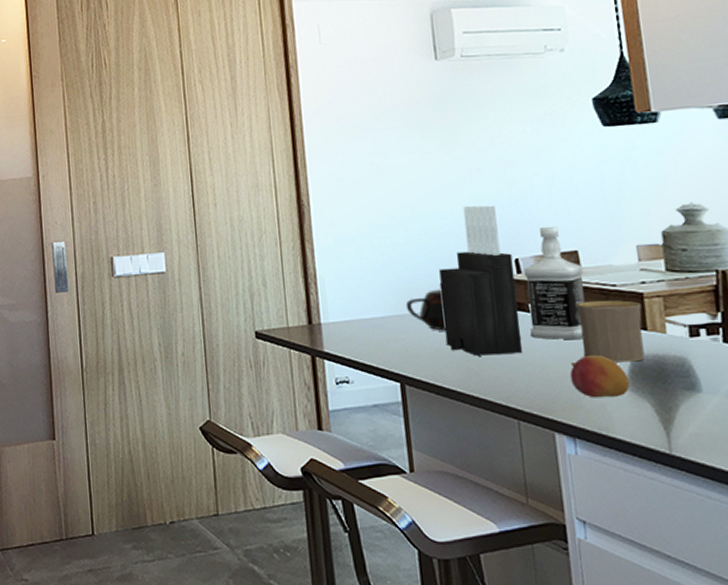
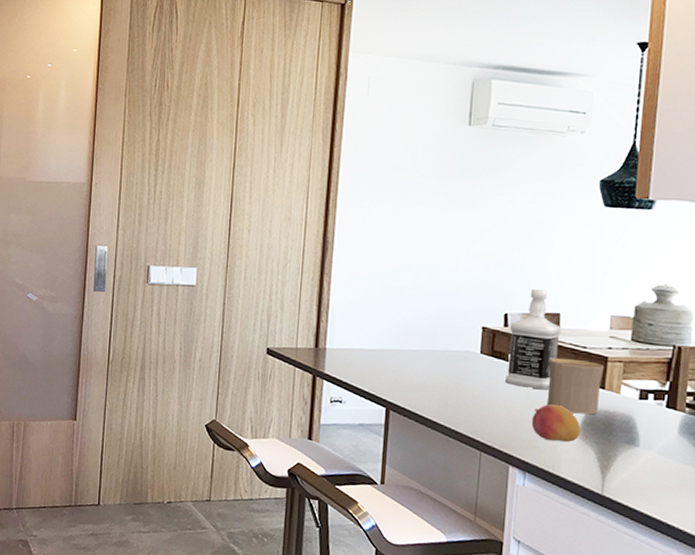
teapot: present [405,283,446,331] -> none [402,326,438,368]
knife block: present [439,205,522,356] -> none [431,261,503,395]

